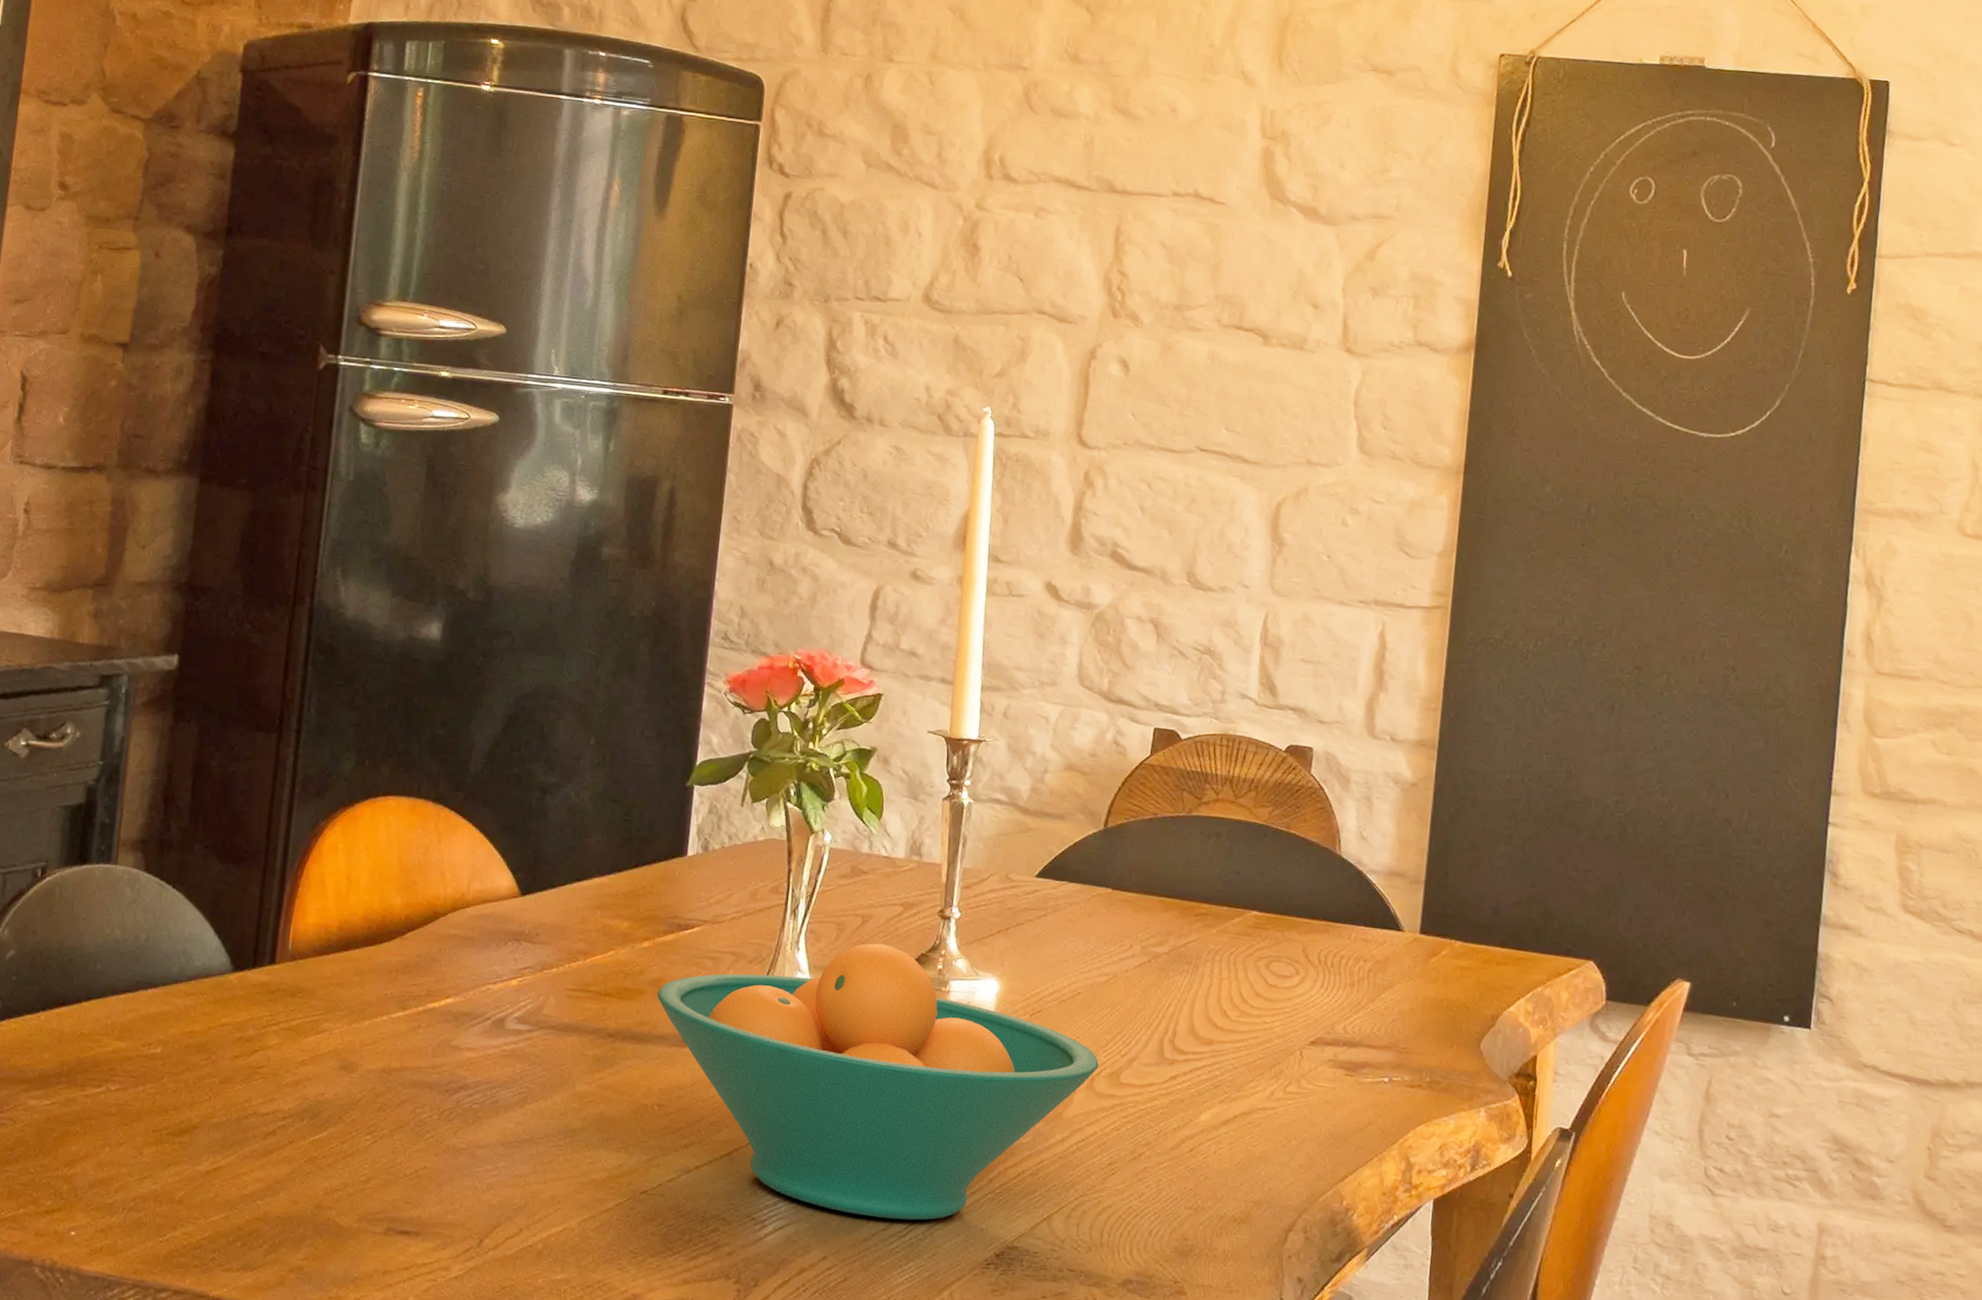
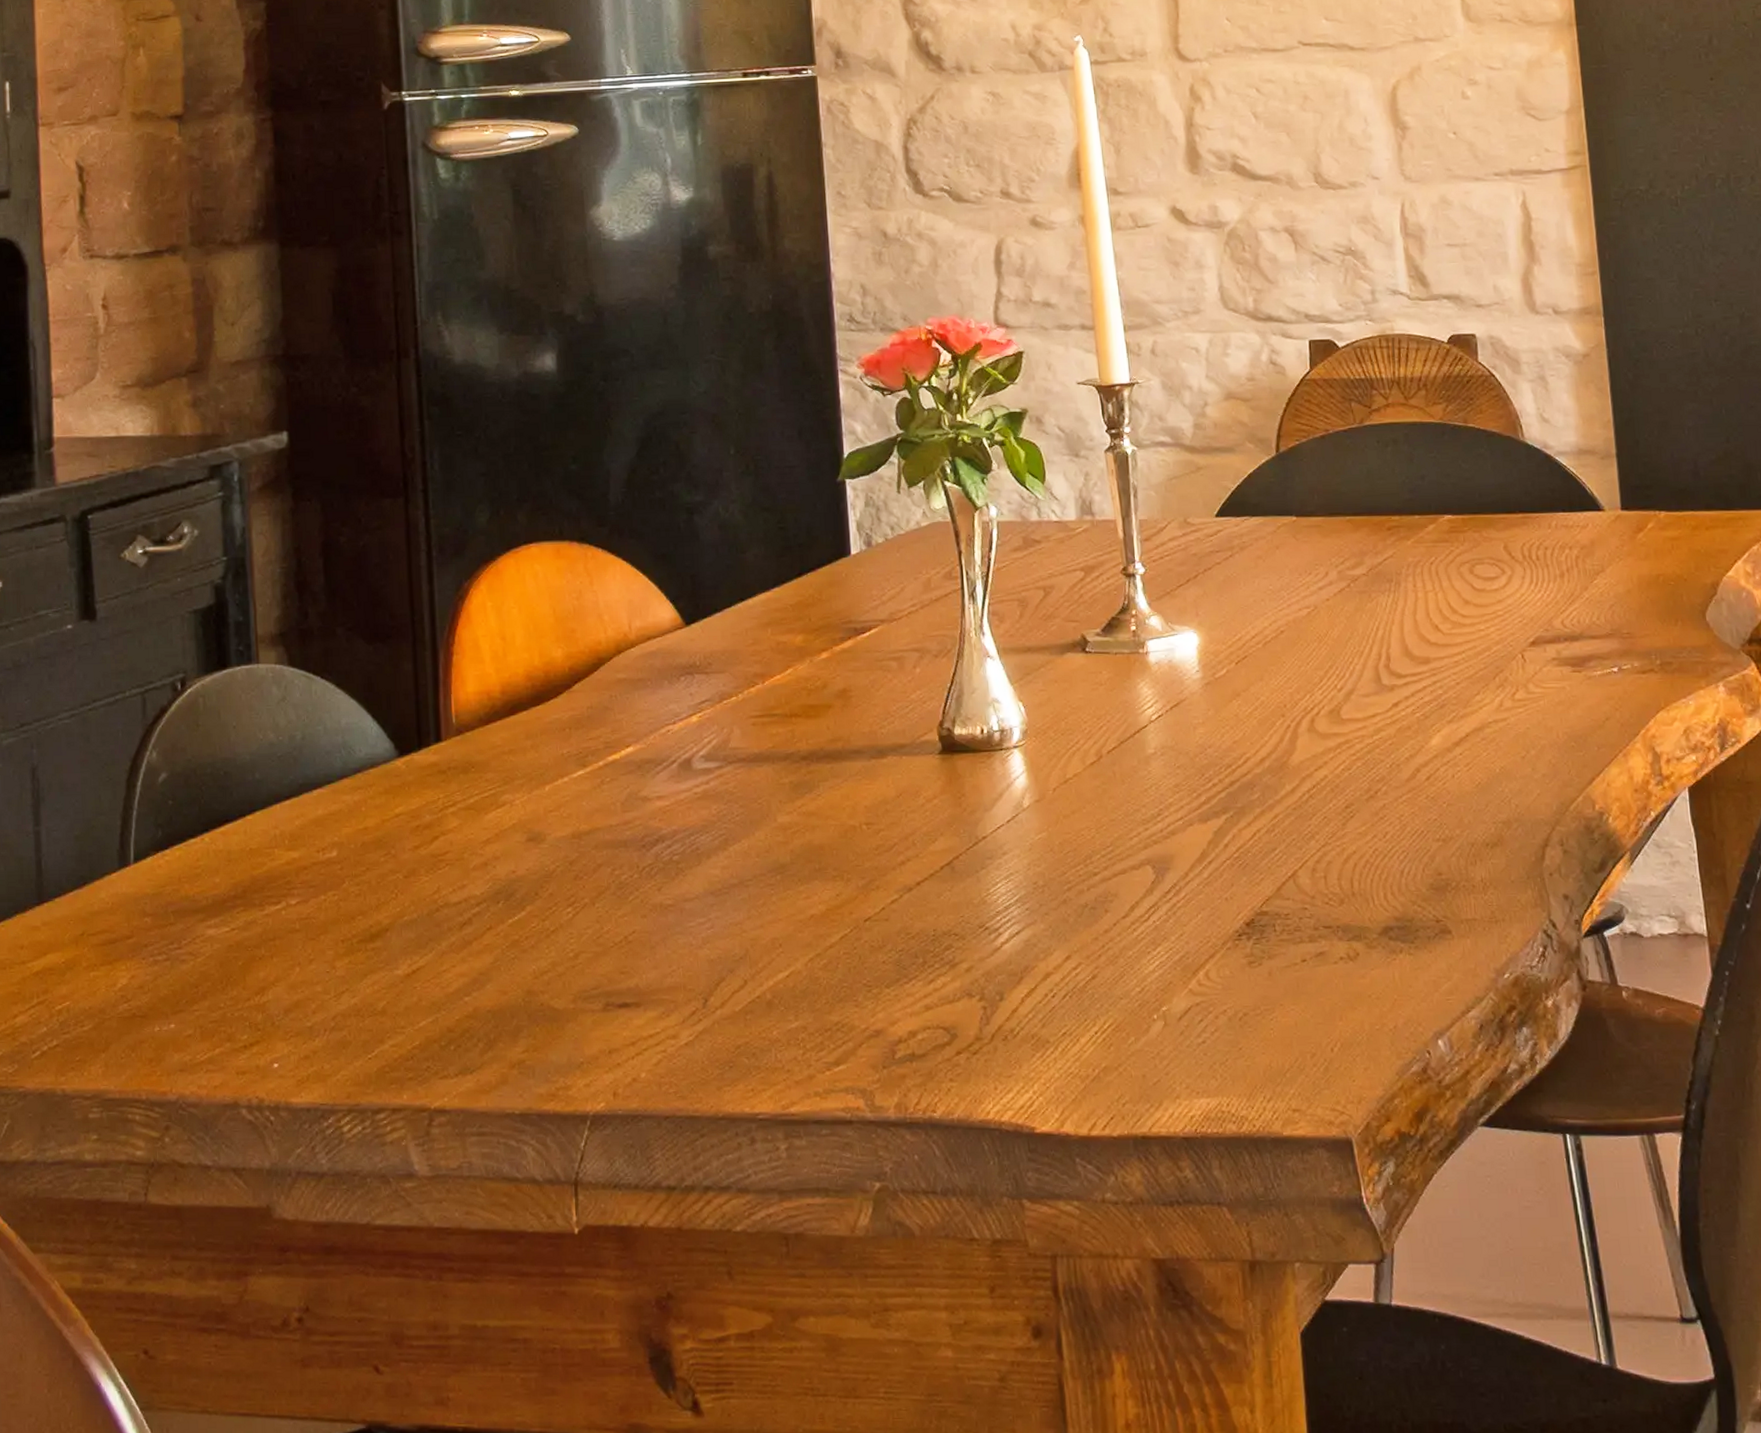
fruit bowl: present [657,943,1099,1220] -> none [845,614,1316,905]

